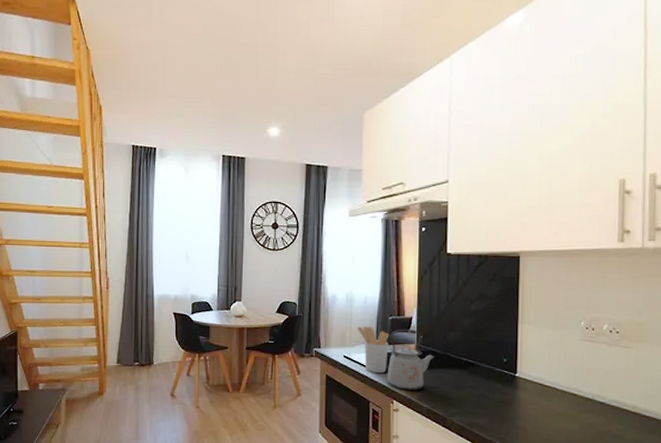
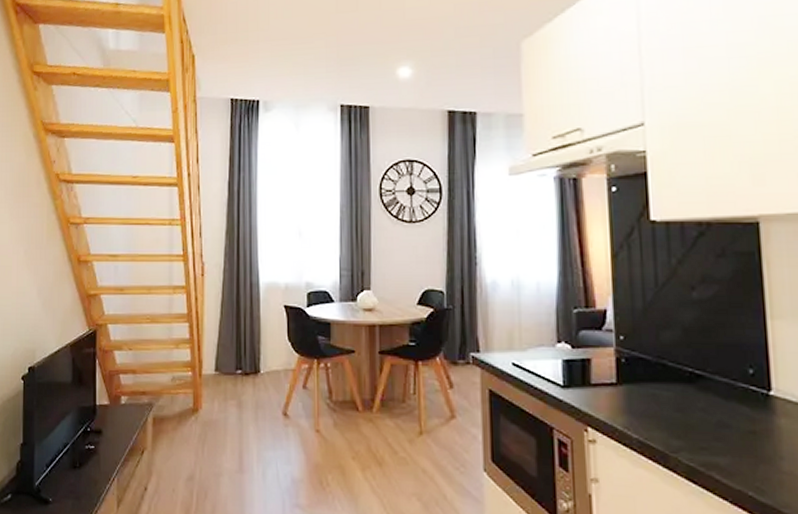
utensil holder: present [358,327,389,374] -> none [530,323,576,389]
kettle: present [387,329,434,391] -> none [575,326,643,415]

